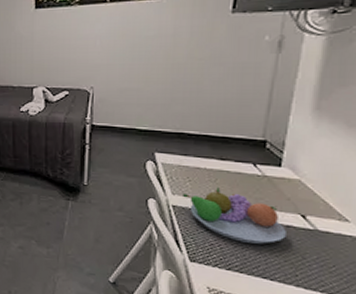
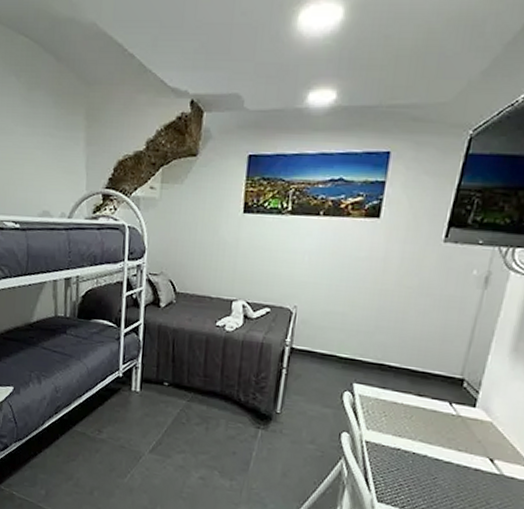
fruit bowl: present [183,187,286,244] -> none [377,425,474,487]

